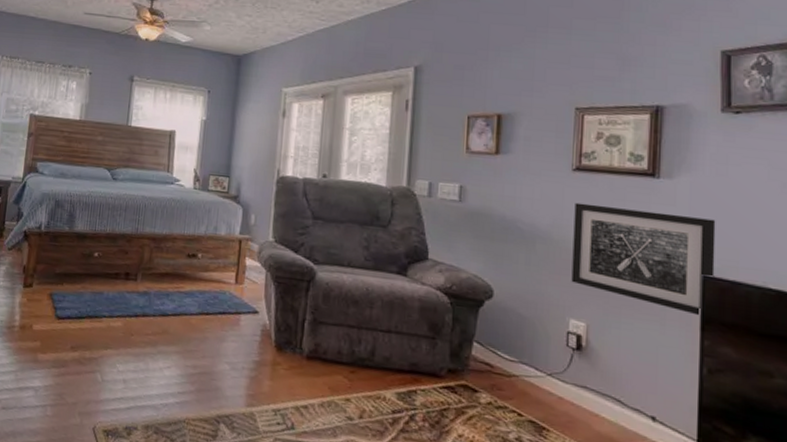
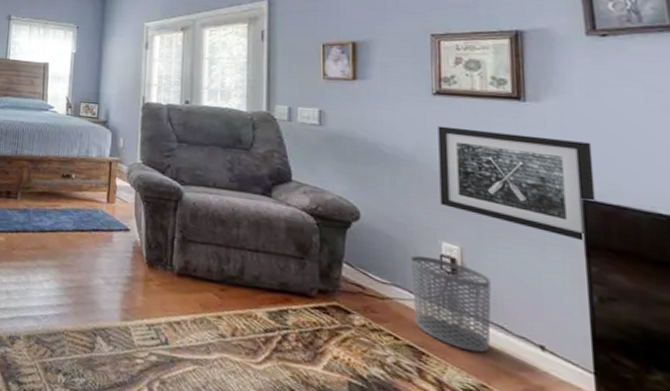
waste bin: none [538,333,612,426] -> present [411,255,491,353]

